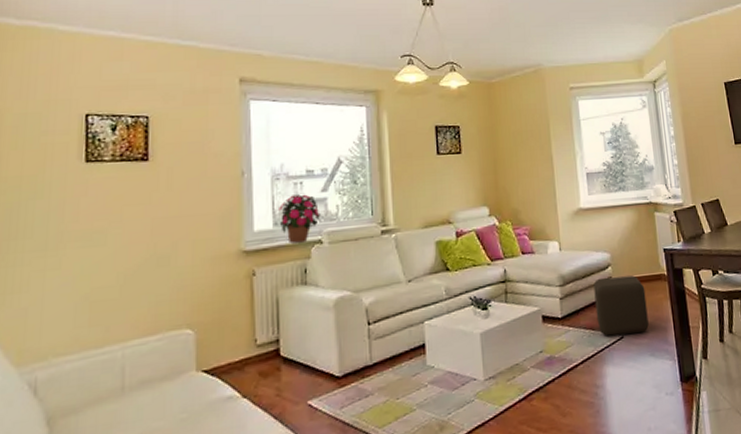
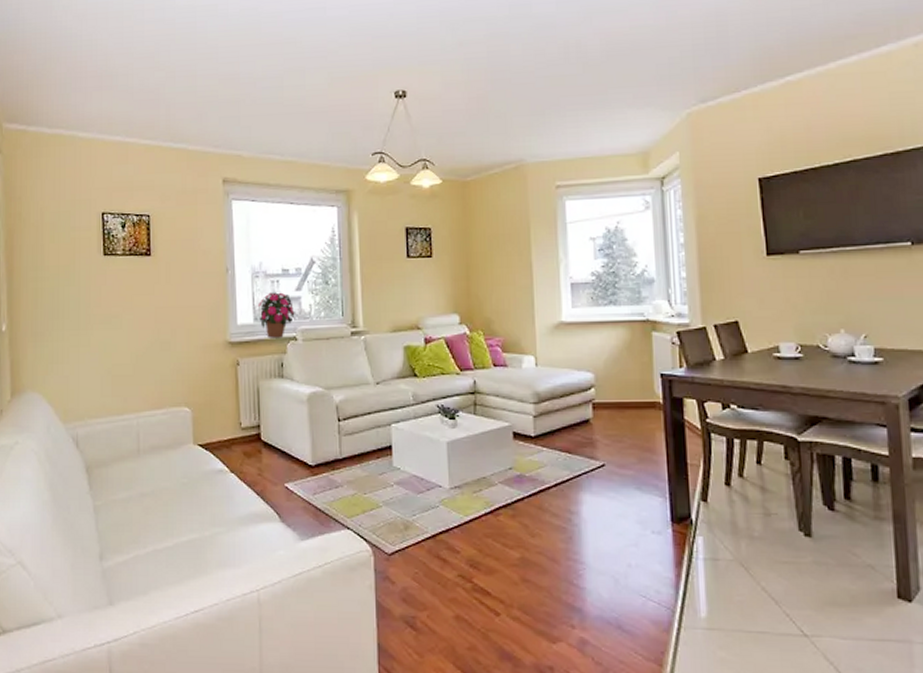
cube: present [593,275,649,337] -> none [573,399,636,464]

